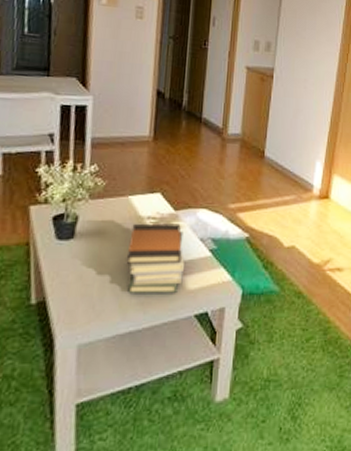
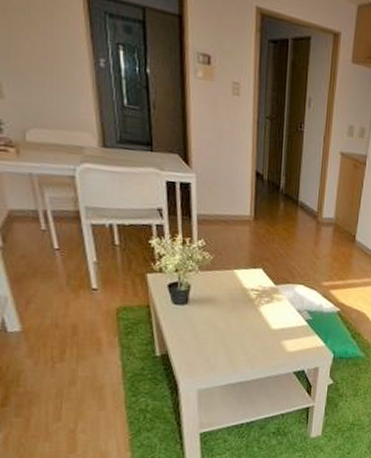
book stack: present [126,223,184,293] -> none [234,294,284,353]

